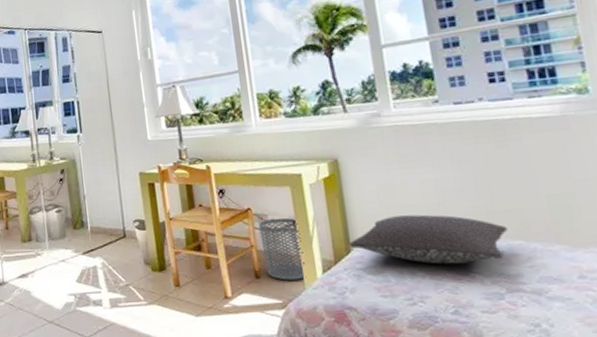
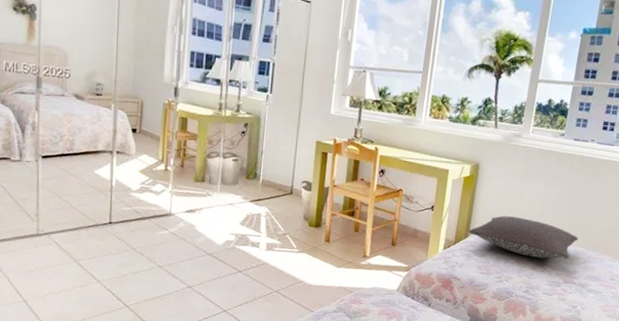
waste bin: present [259,218,307,281] -> none [401,201,436,252]

